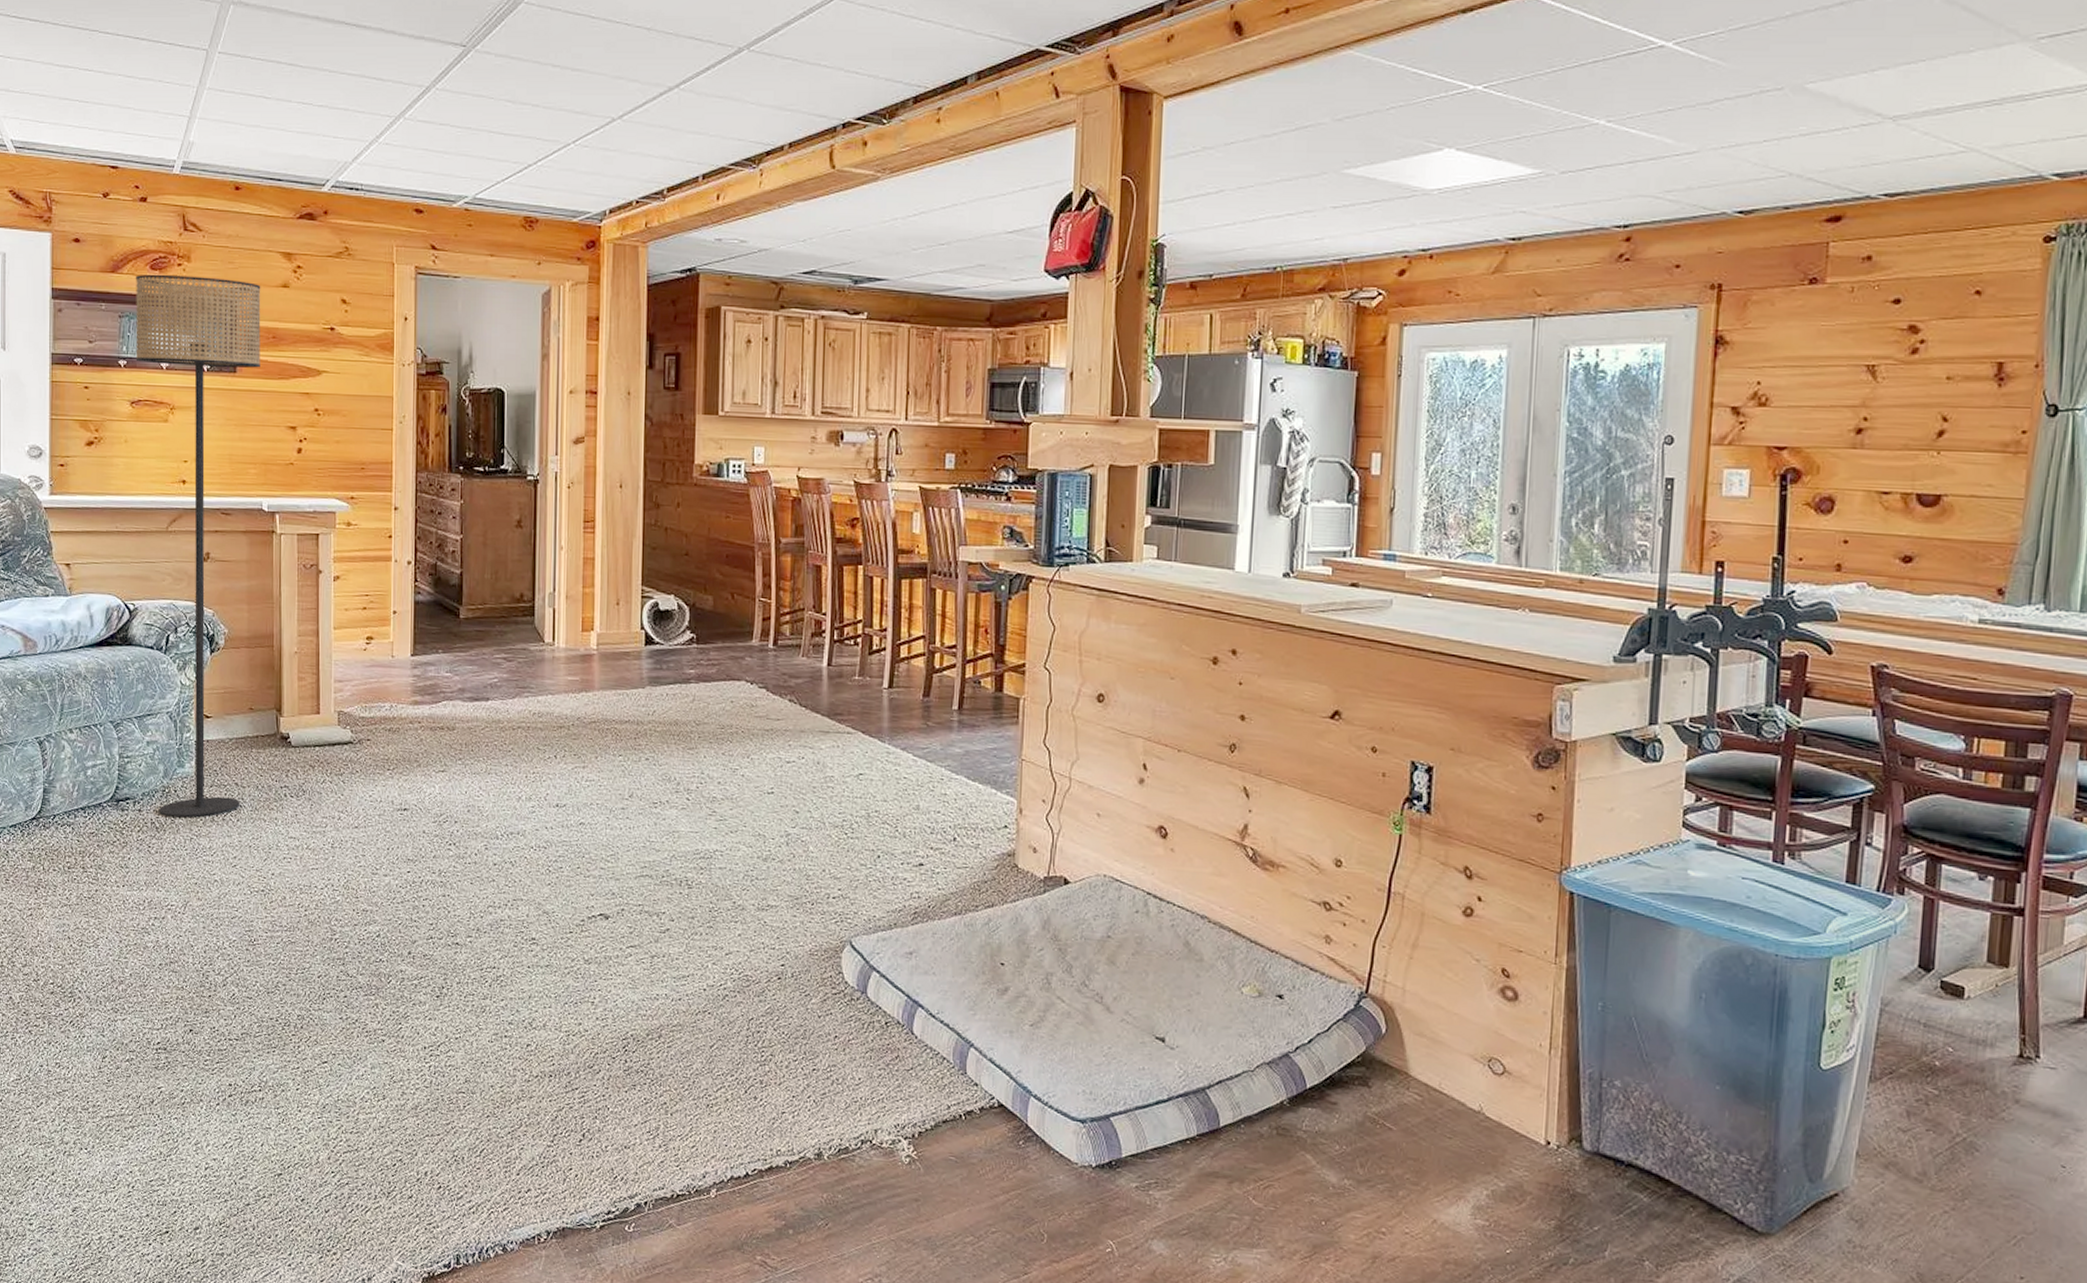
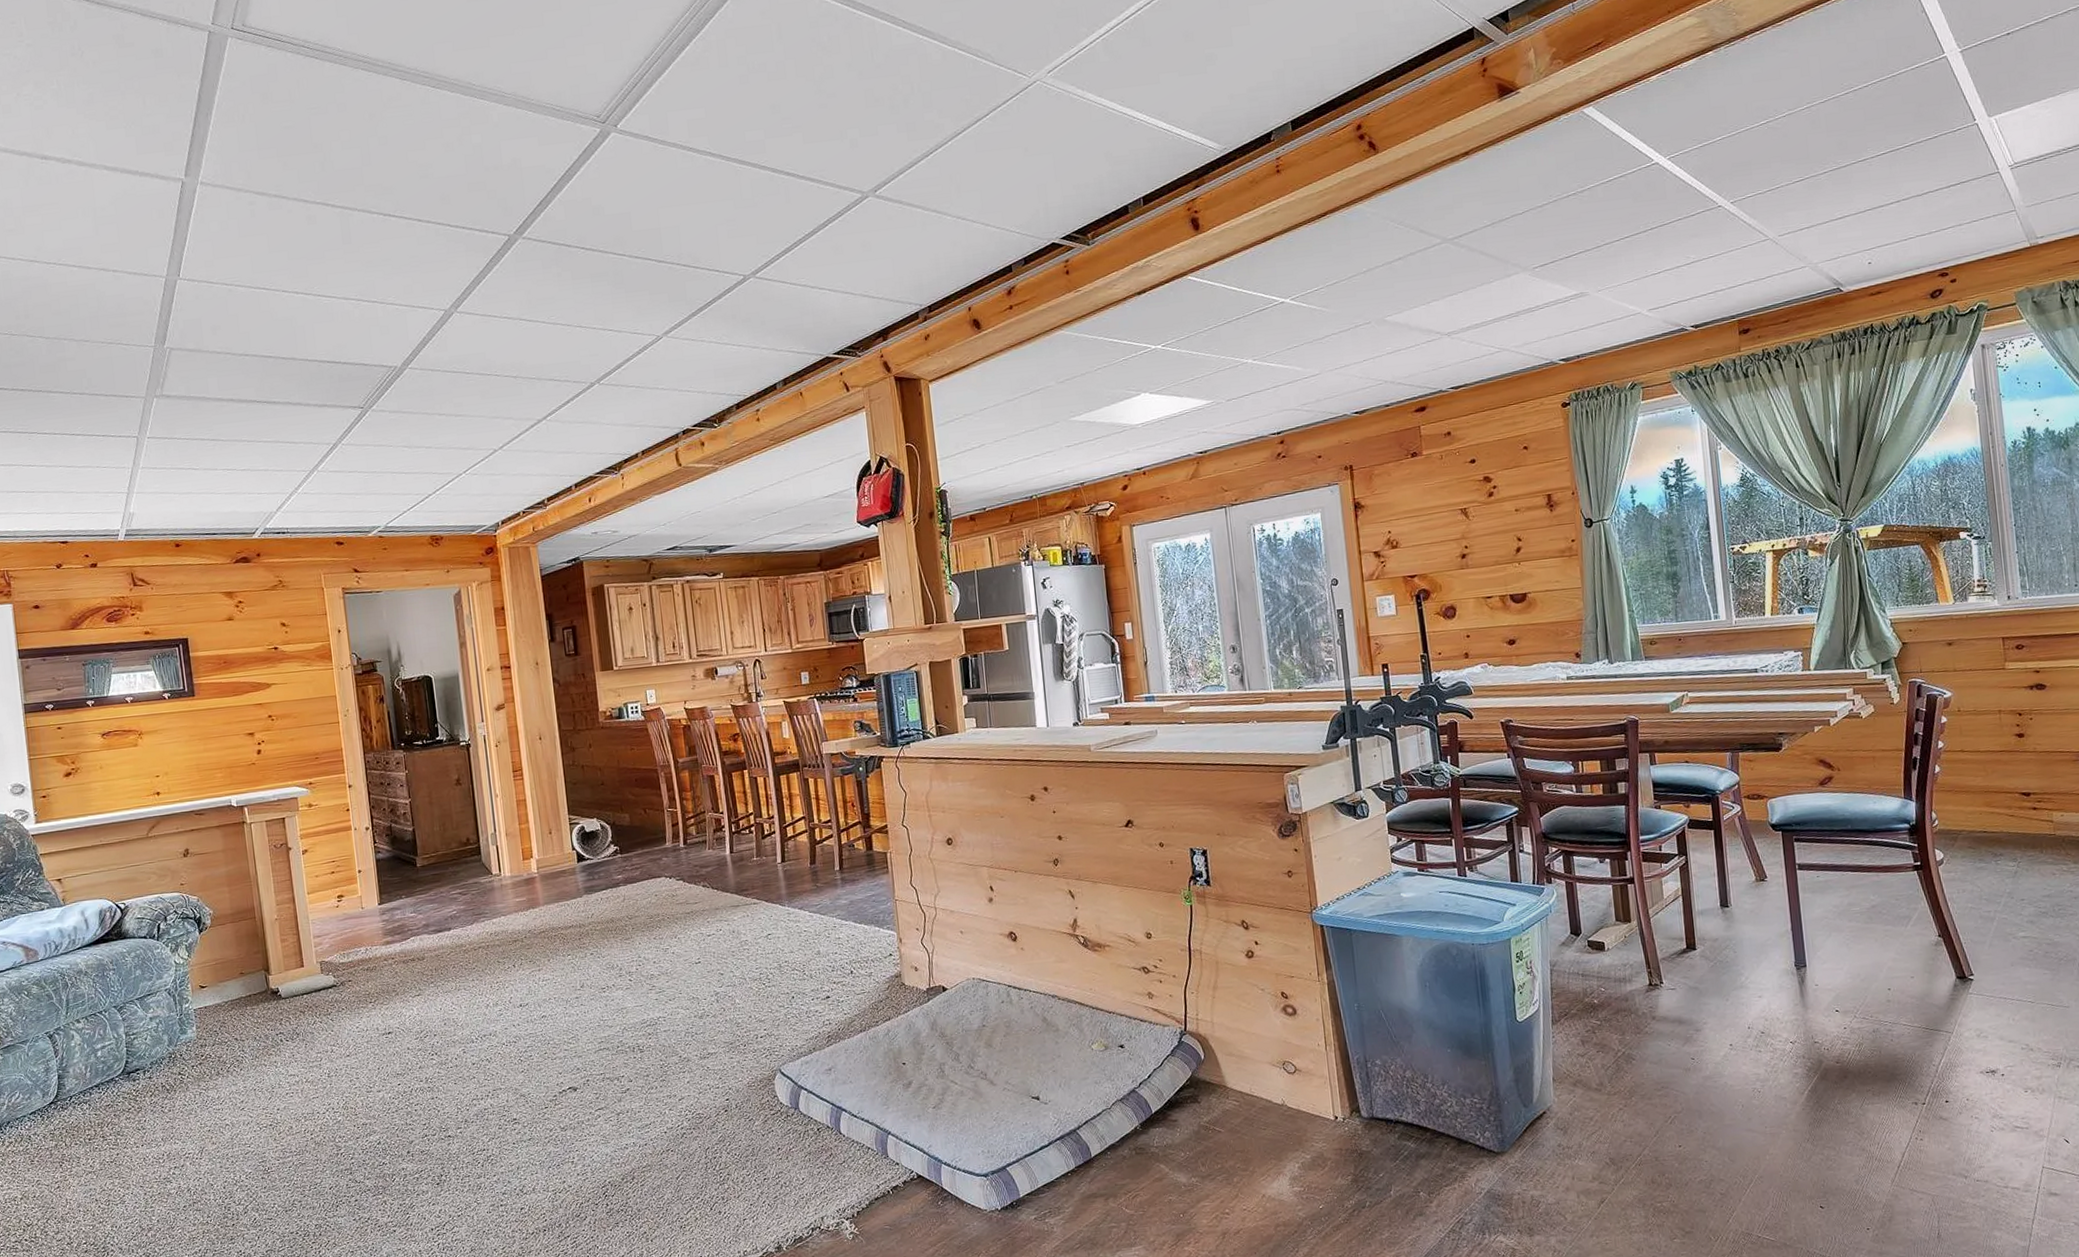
floor lamp: present [135,274,261,818] -> none [94,620,242,1079]

